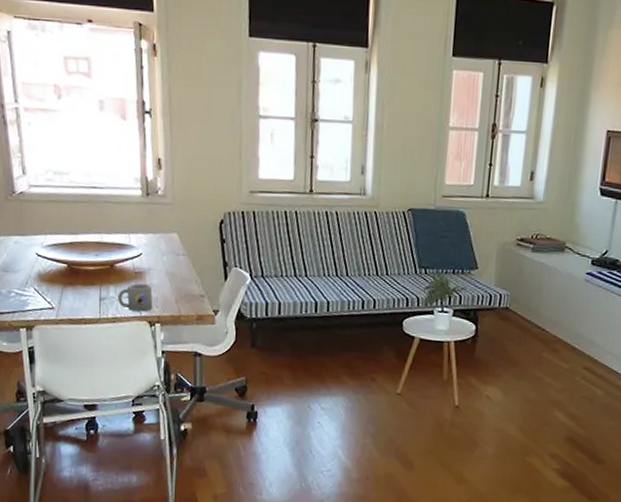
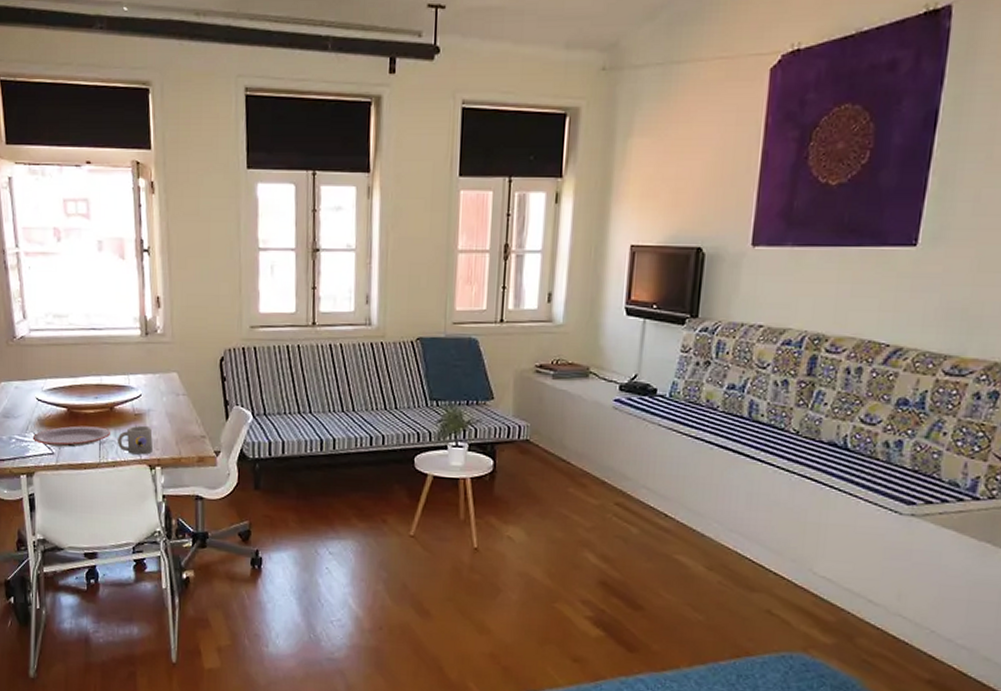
plate: none [32,281,112,303] -> present [32,425,111,448]

